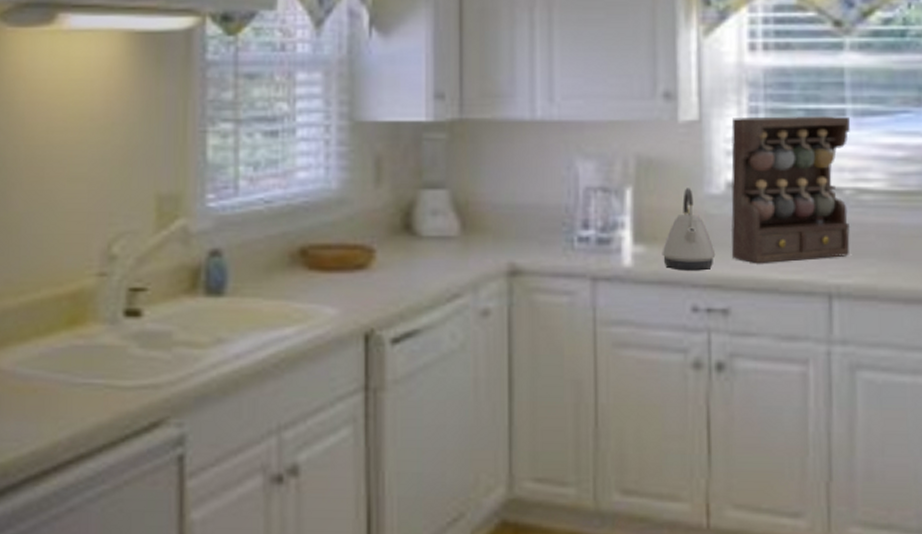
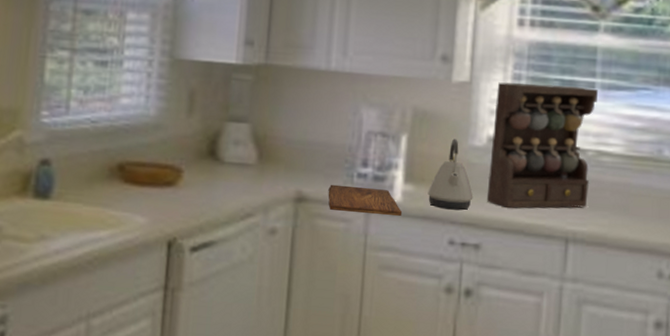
cutting board: none [545,252,635,284] -> present [328,184,403,217]

